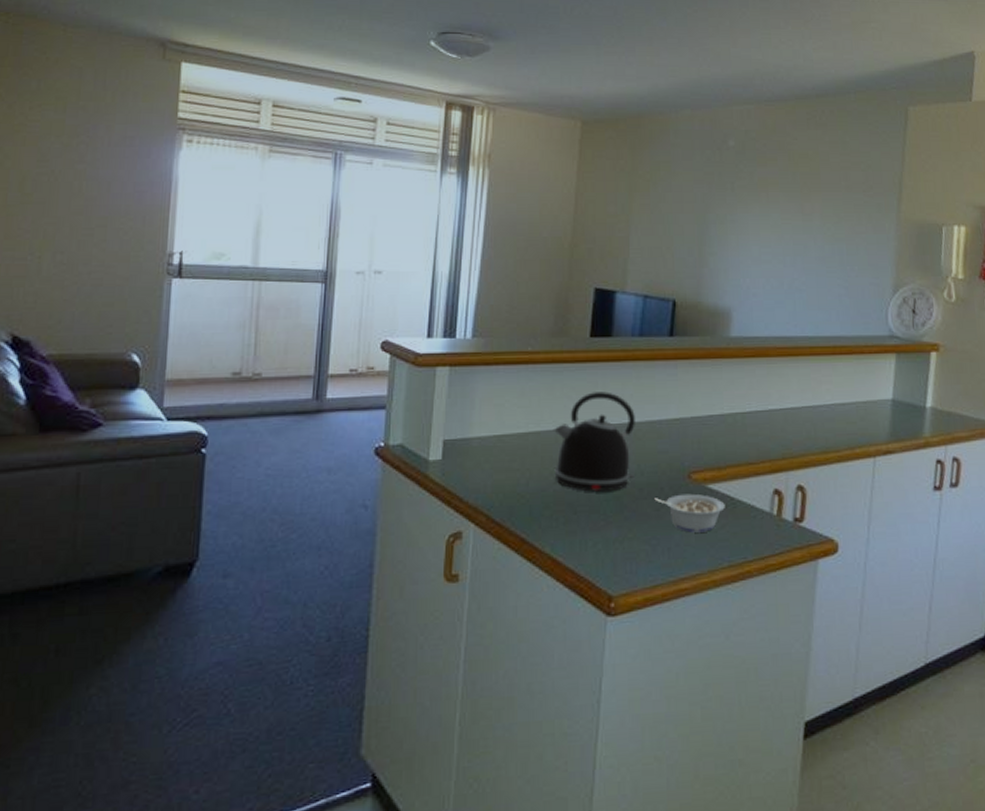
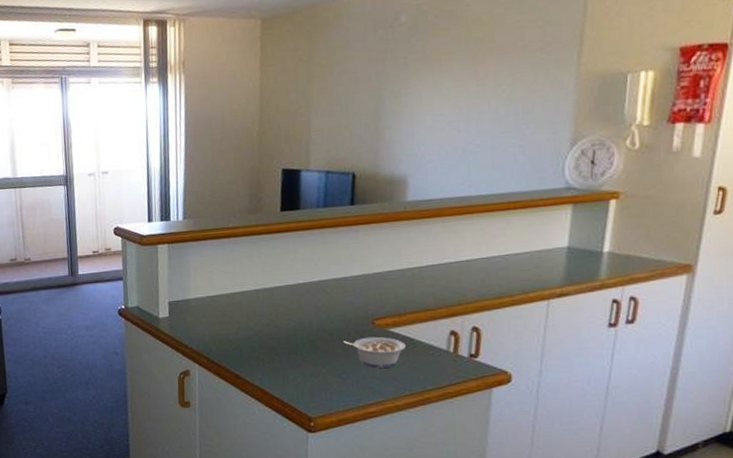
kettle: present [554,392,635,492] -> none [255,256,326,338]

